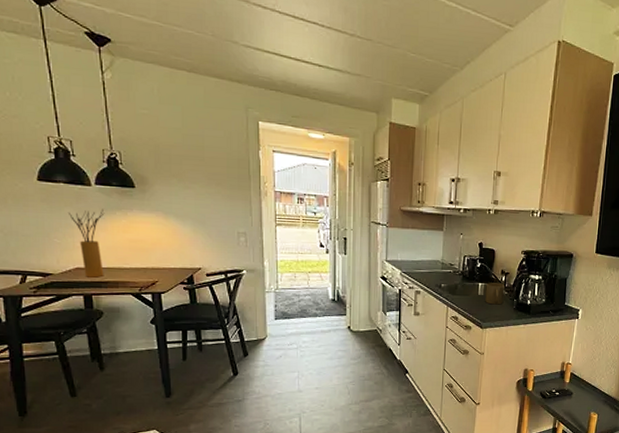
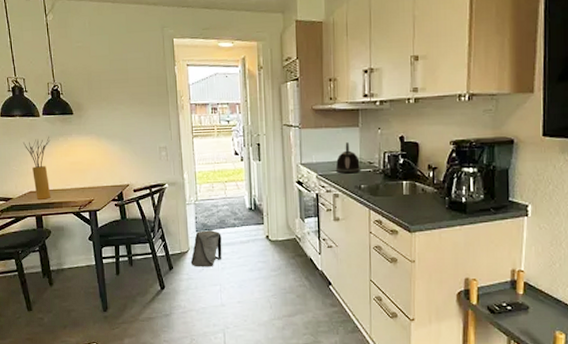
backpack: none [267,318,302,355] -> present [190,230,222,267]
kettle: none [419,244,442,273] -> present [335,142,360,174]
mug: present [485,282,505,305] -> none [411,179,434,205]

